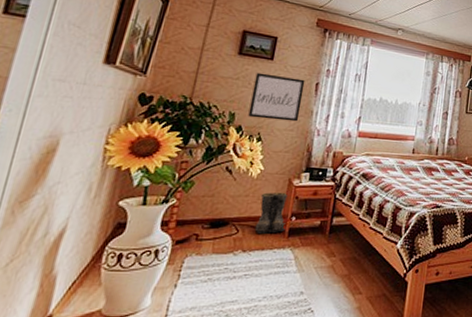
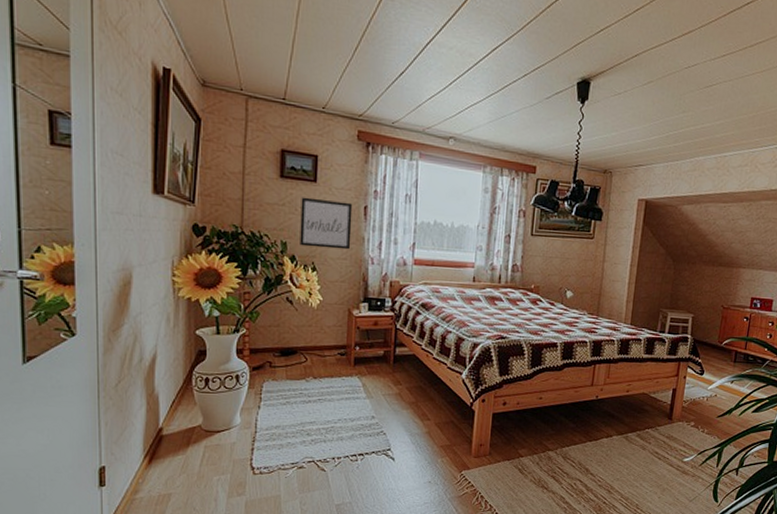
boots: present [255,192,287,234] -> none [322,322,351,362]

